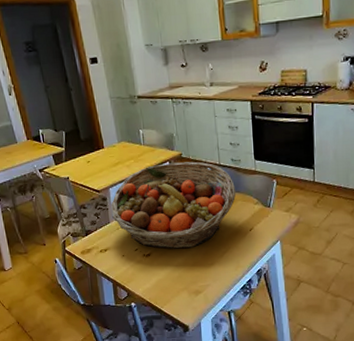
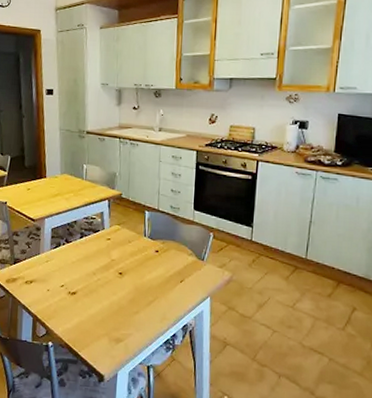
fruit basket: present [110,161,236,249] -> none [43,201,171,292]

